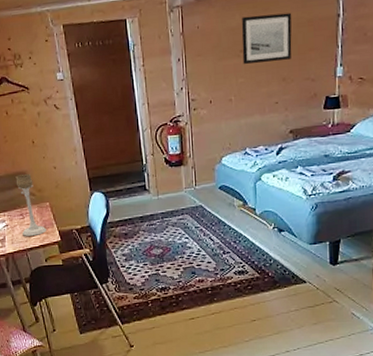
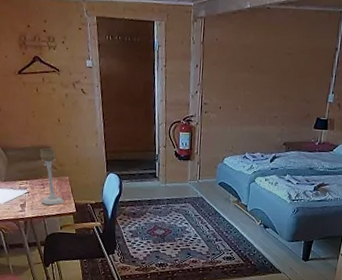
wall art: present [241,12,292,64] -> none [251,36,298,81]

